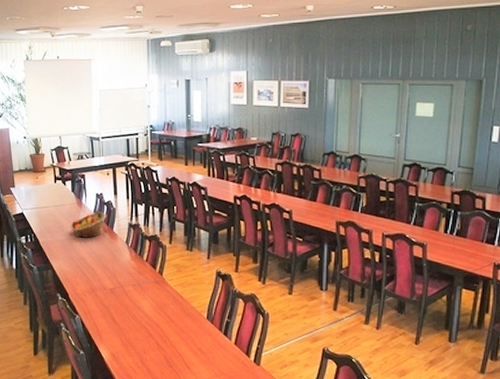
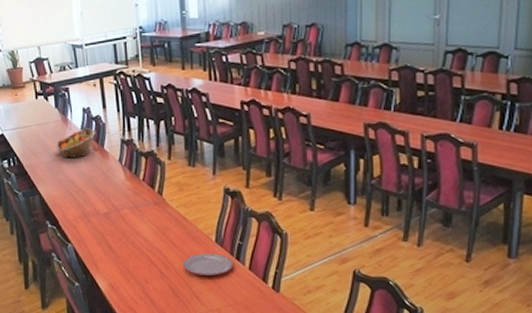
plate: none [178,329,221,349] -> present [183,254,233,275]

